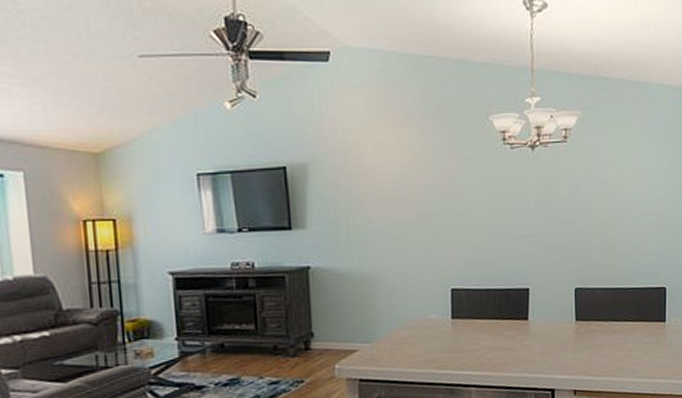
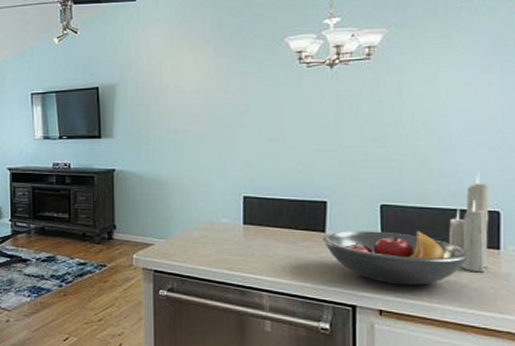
fruit bowl: none [526,310,643,364] -> present [323,230,469,286]
candle: none [628,252,659,345] -> present [448,172,490,273]

